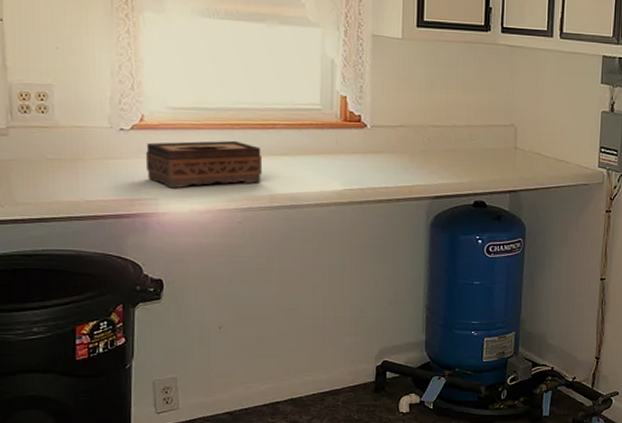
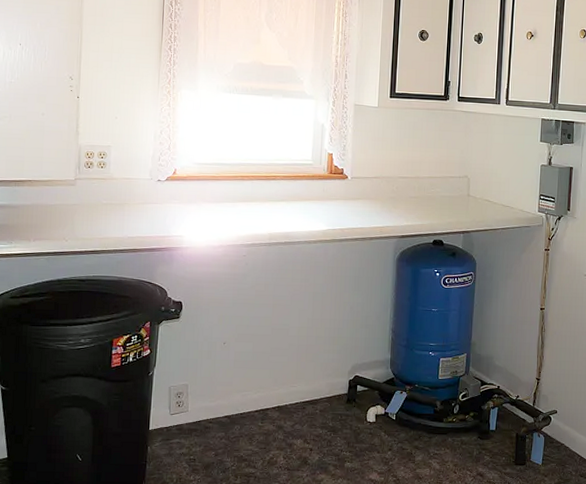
tissue box: present [146,140,263,189] -> none [176,189,265,228]

